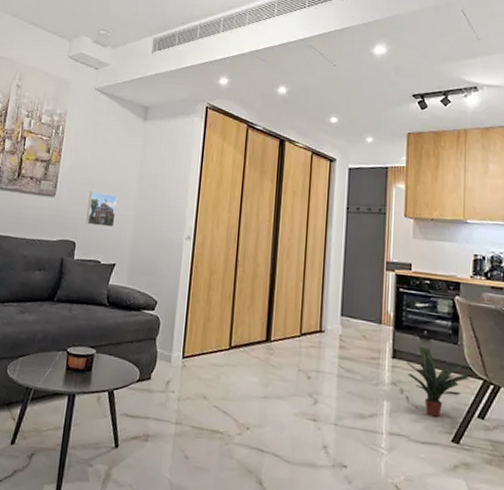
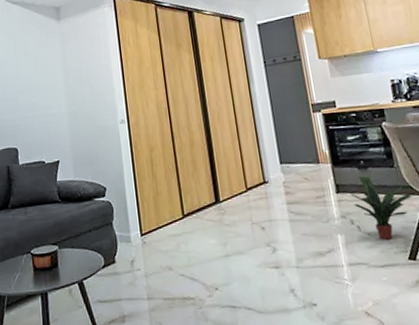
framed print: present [86,191,118,227] -> none [21,96,51,129]

